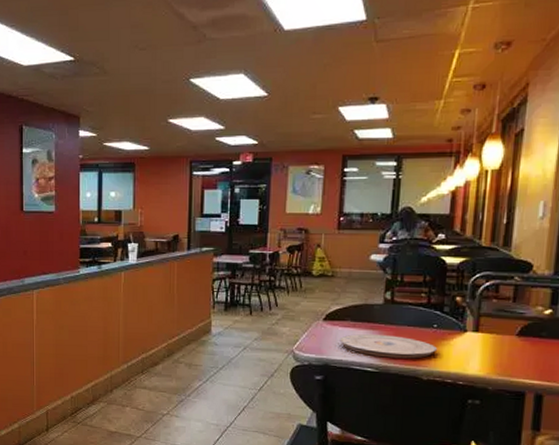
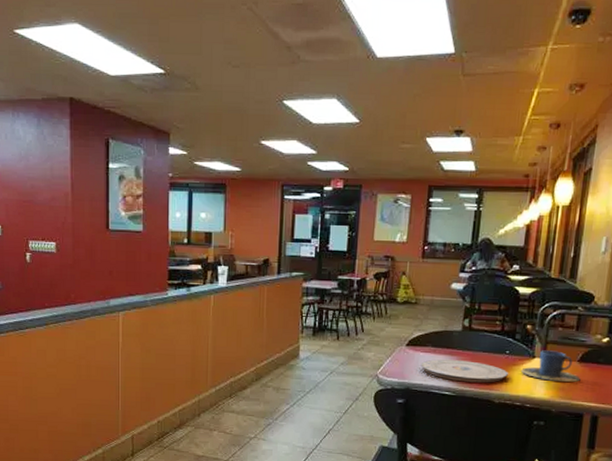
cup: none [451,323,521,358] -> present [521,350,581,382]

